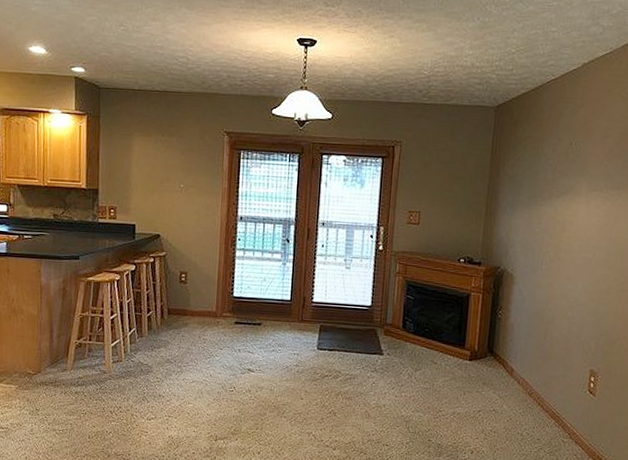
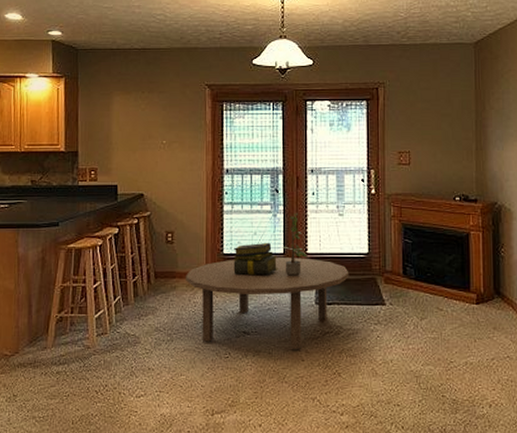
coffee table: none [196,302,352,390] -> present [185,258,349,350]
stack of books: none [242,288,285,319] -> present [233,242,278,276]
potted plant: none [289,262,313,322] -> present [282,212,308,276]

